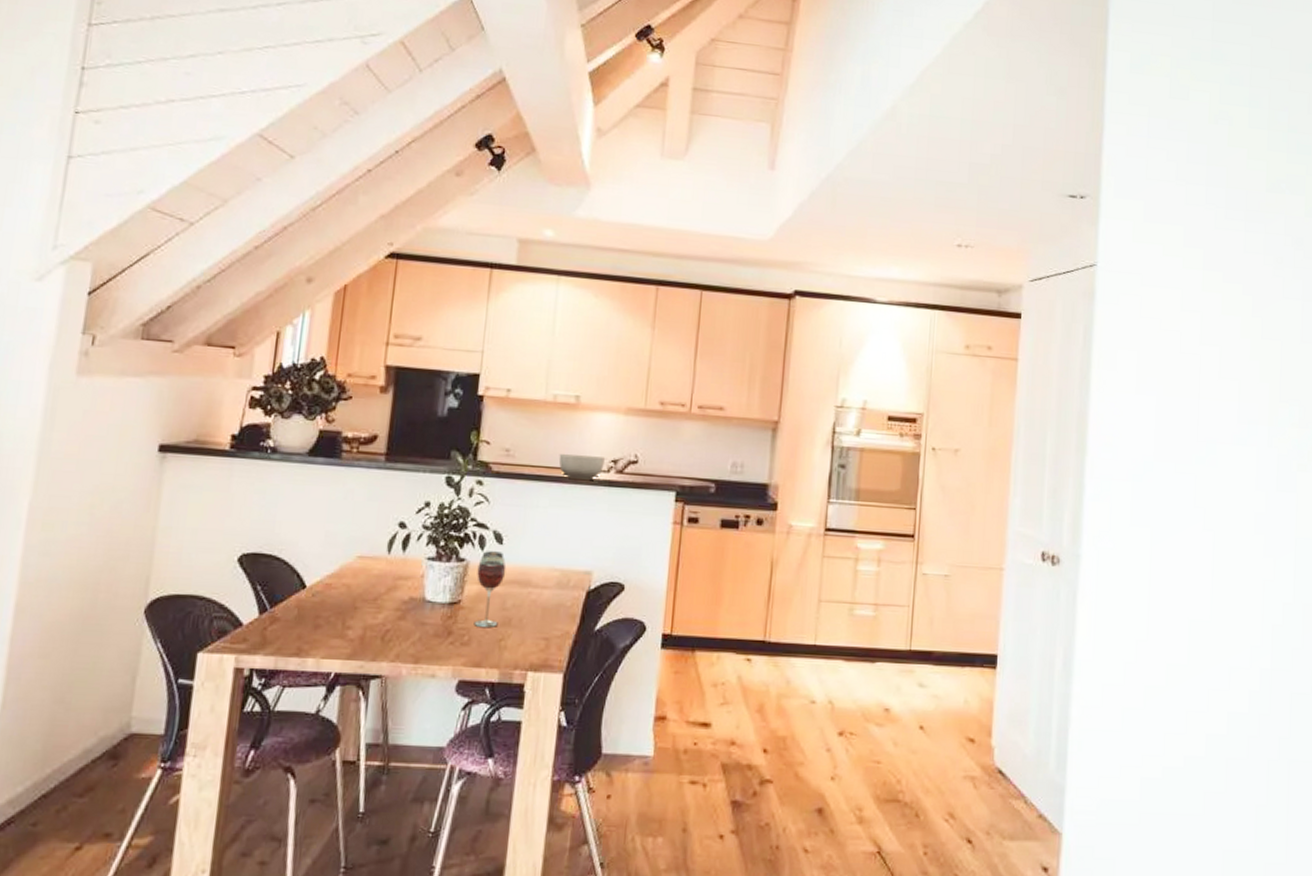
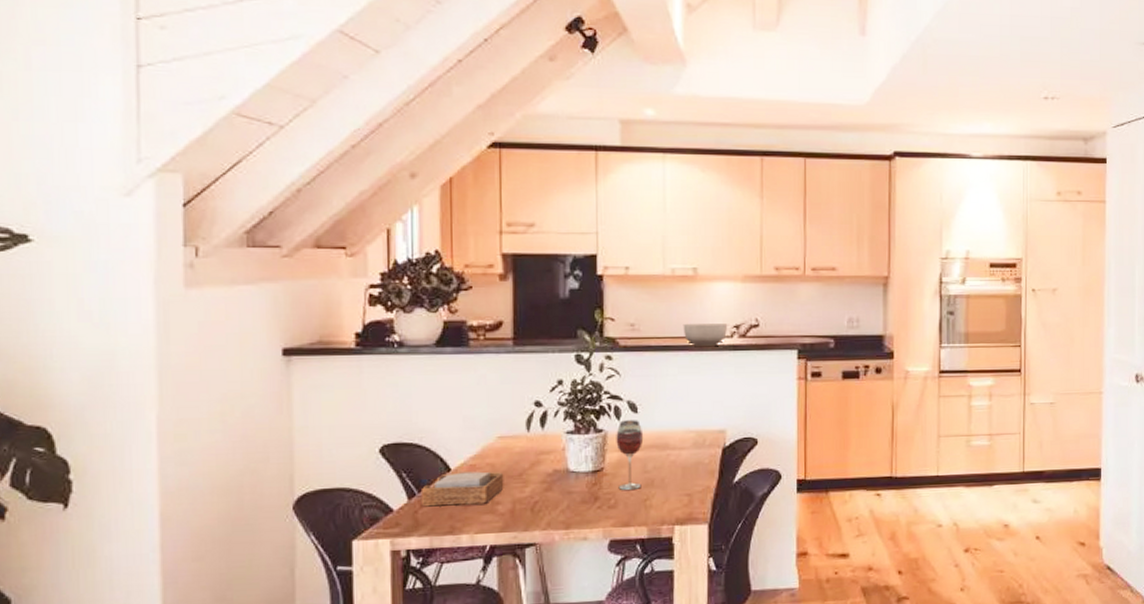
napkin holder: none [271,590,359,627] -> present [420,471,504,507]

